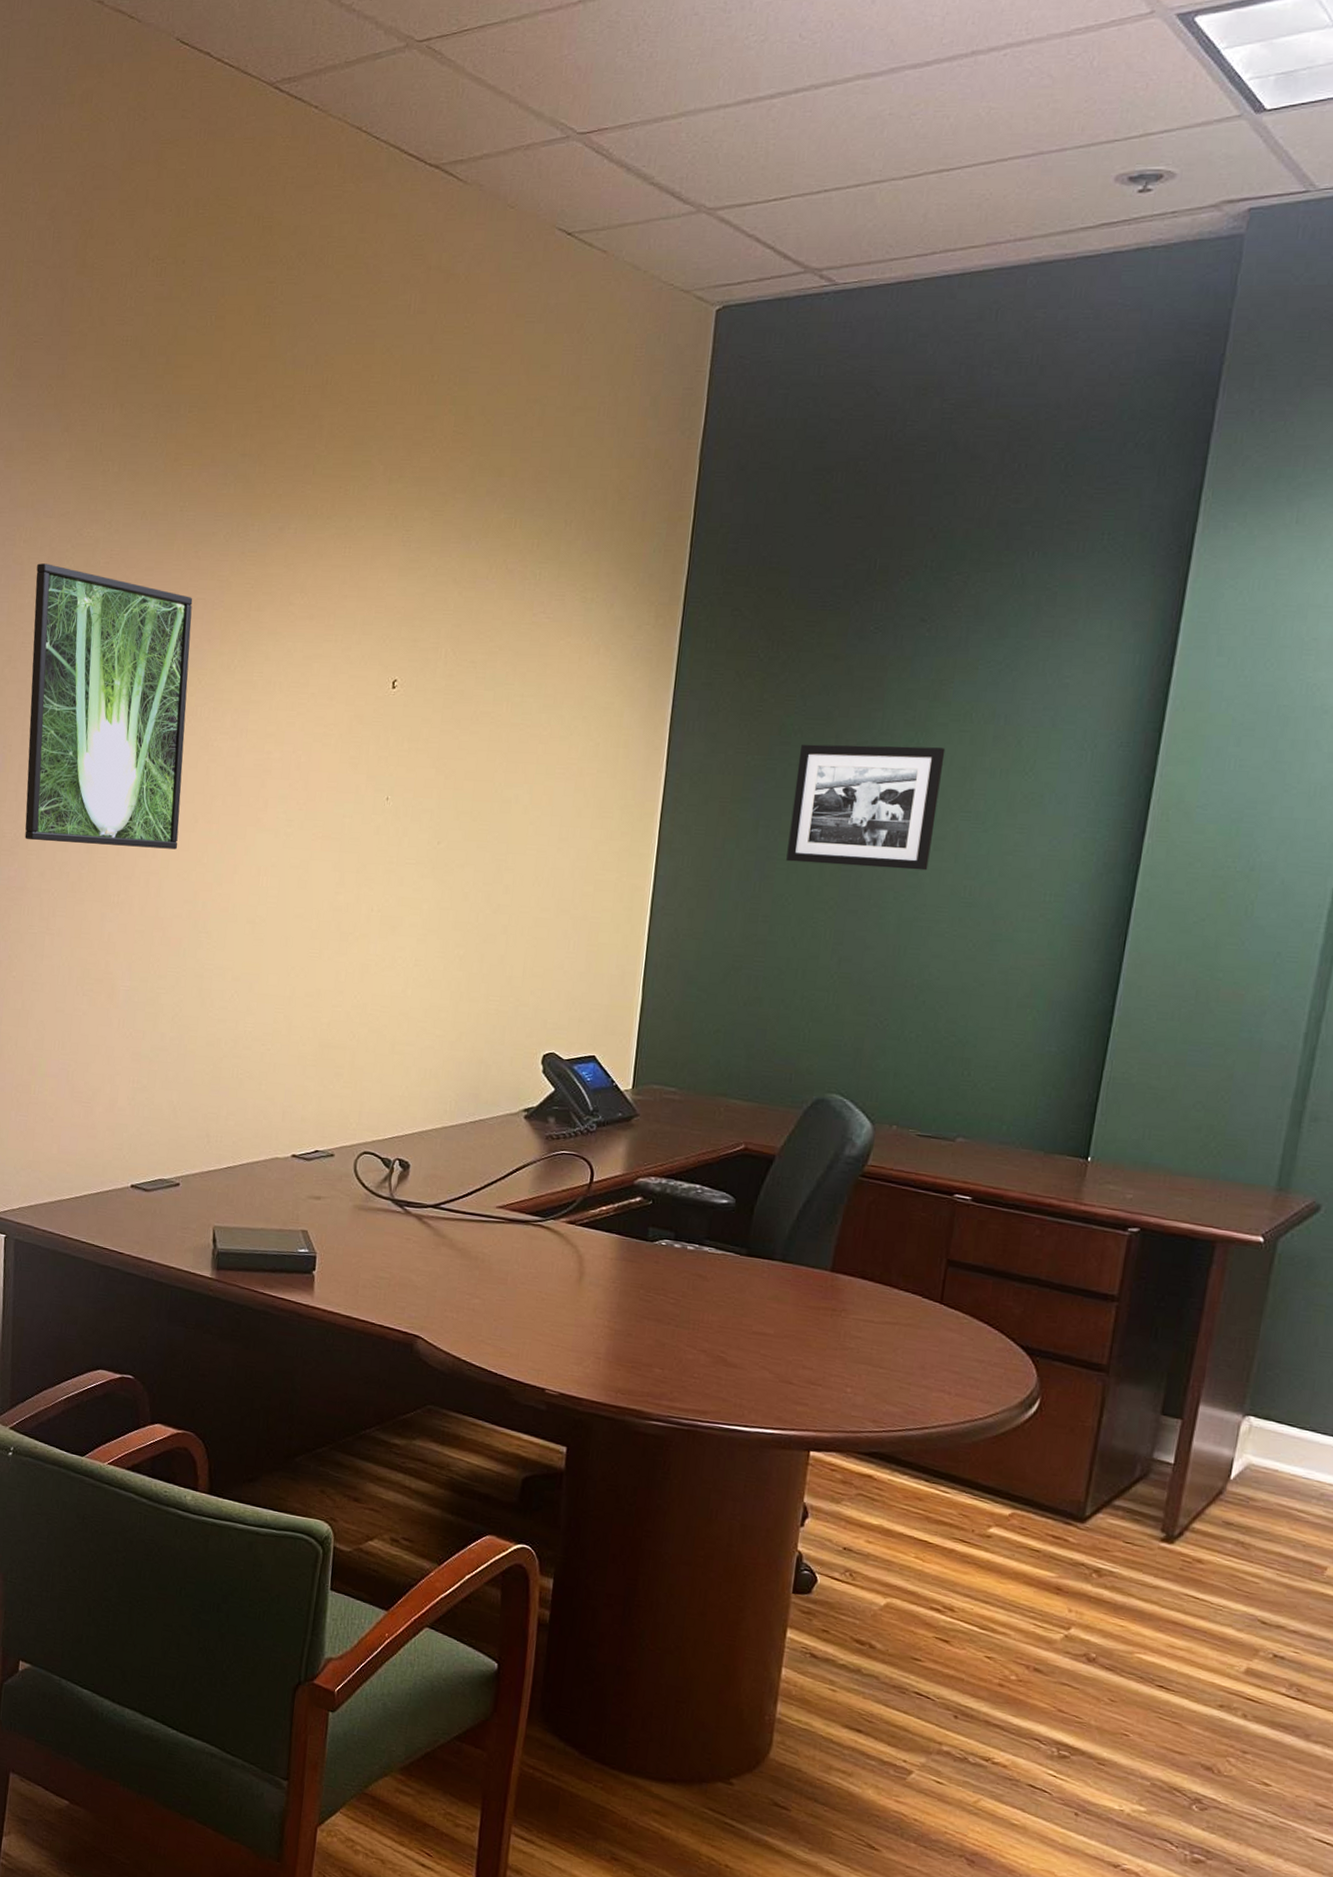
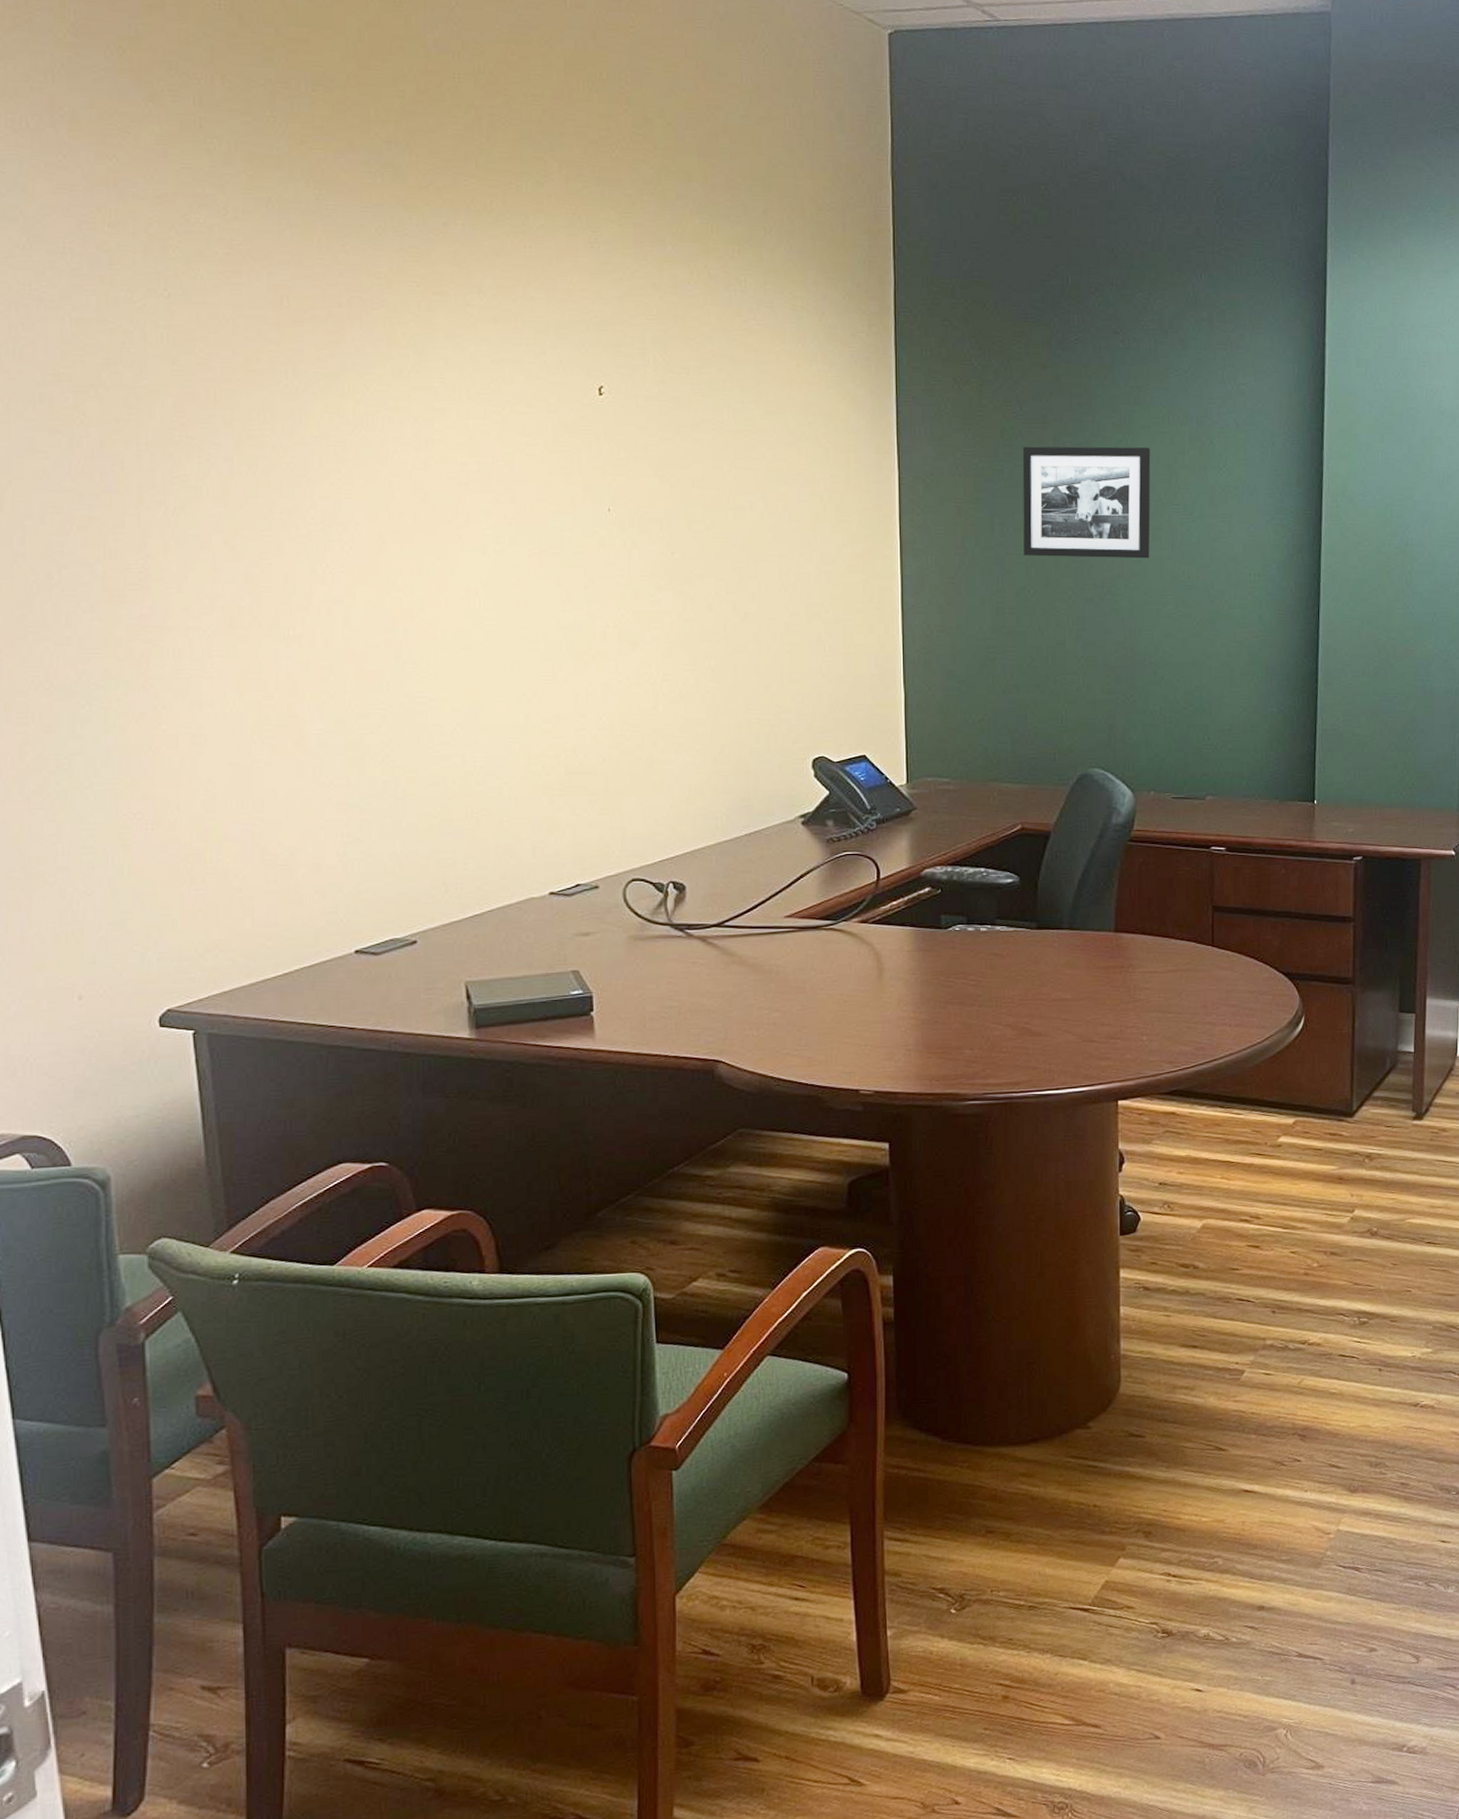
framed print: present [24,563,193,850] -> none [131,251,364,574]

